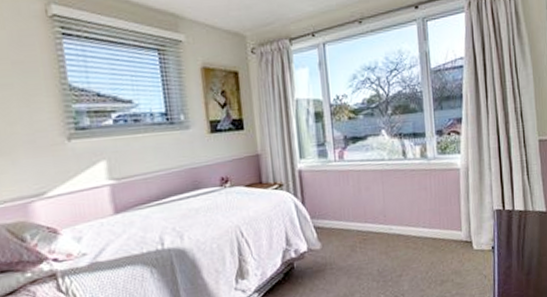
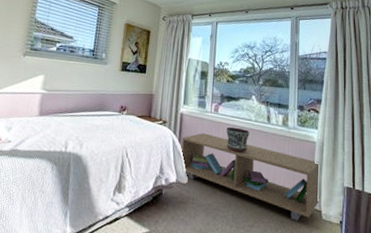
storage bench: none [305,187,470,258] -> present [181,133,321,221]
cup: none [357,172,385,200] -> present [226,127,250,152]

